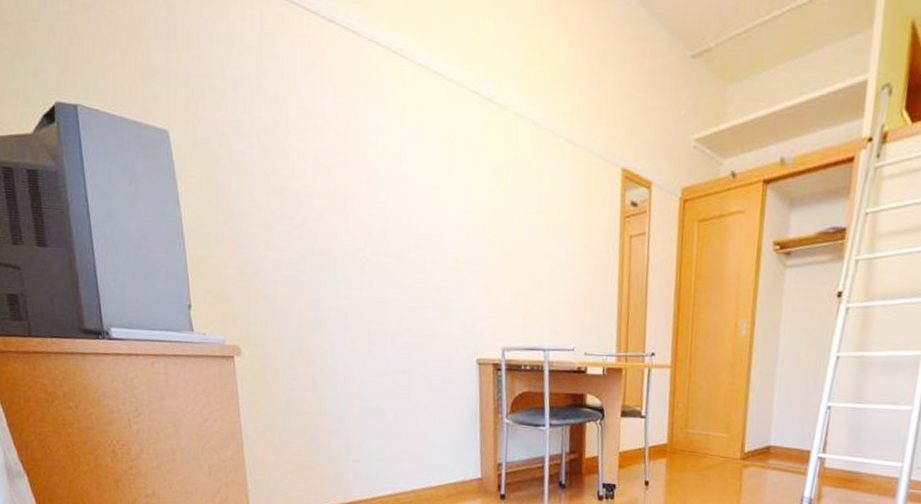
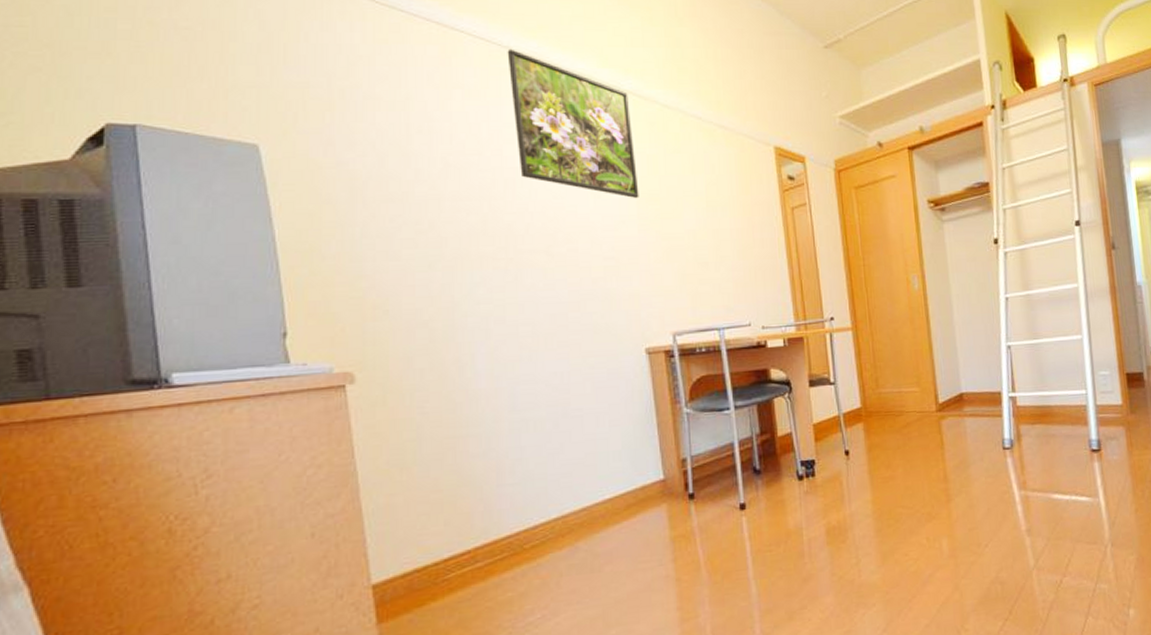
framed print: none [376,44,486,213] -> present [507,49,639,199]

